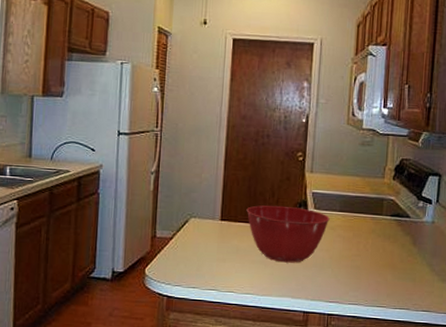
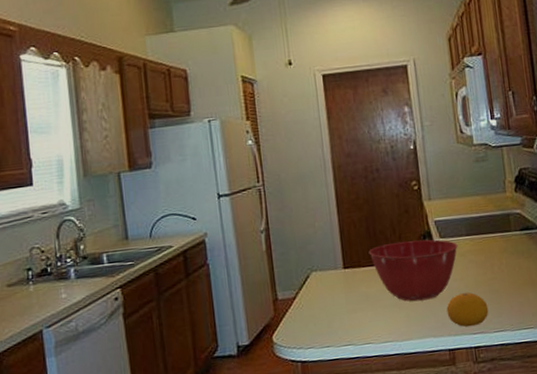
fruit: none [308,263,347,295] -> present [446,292,489,327]

